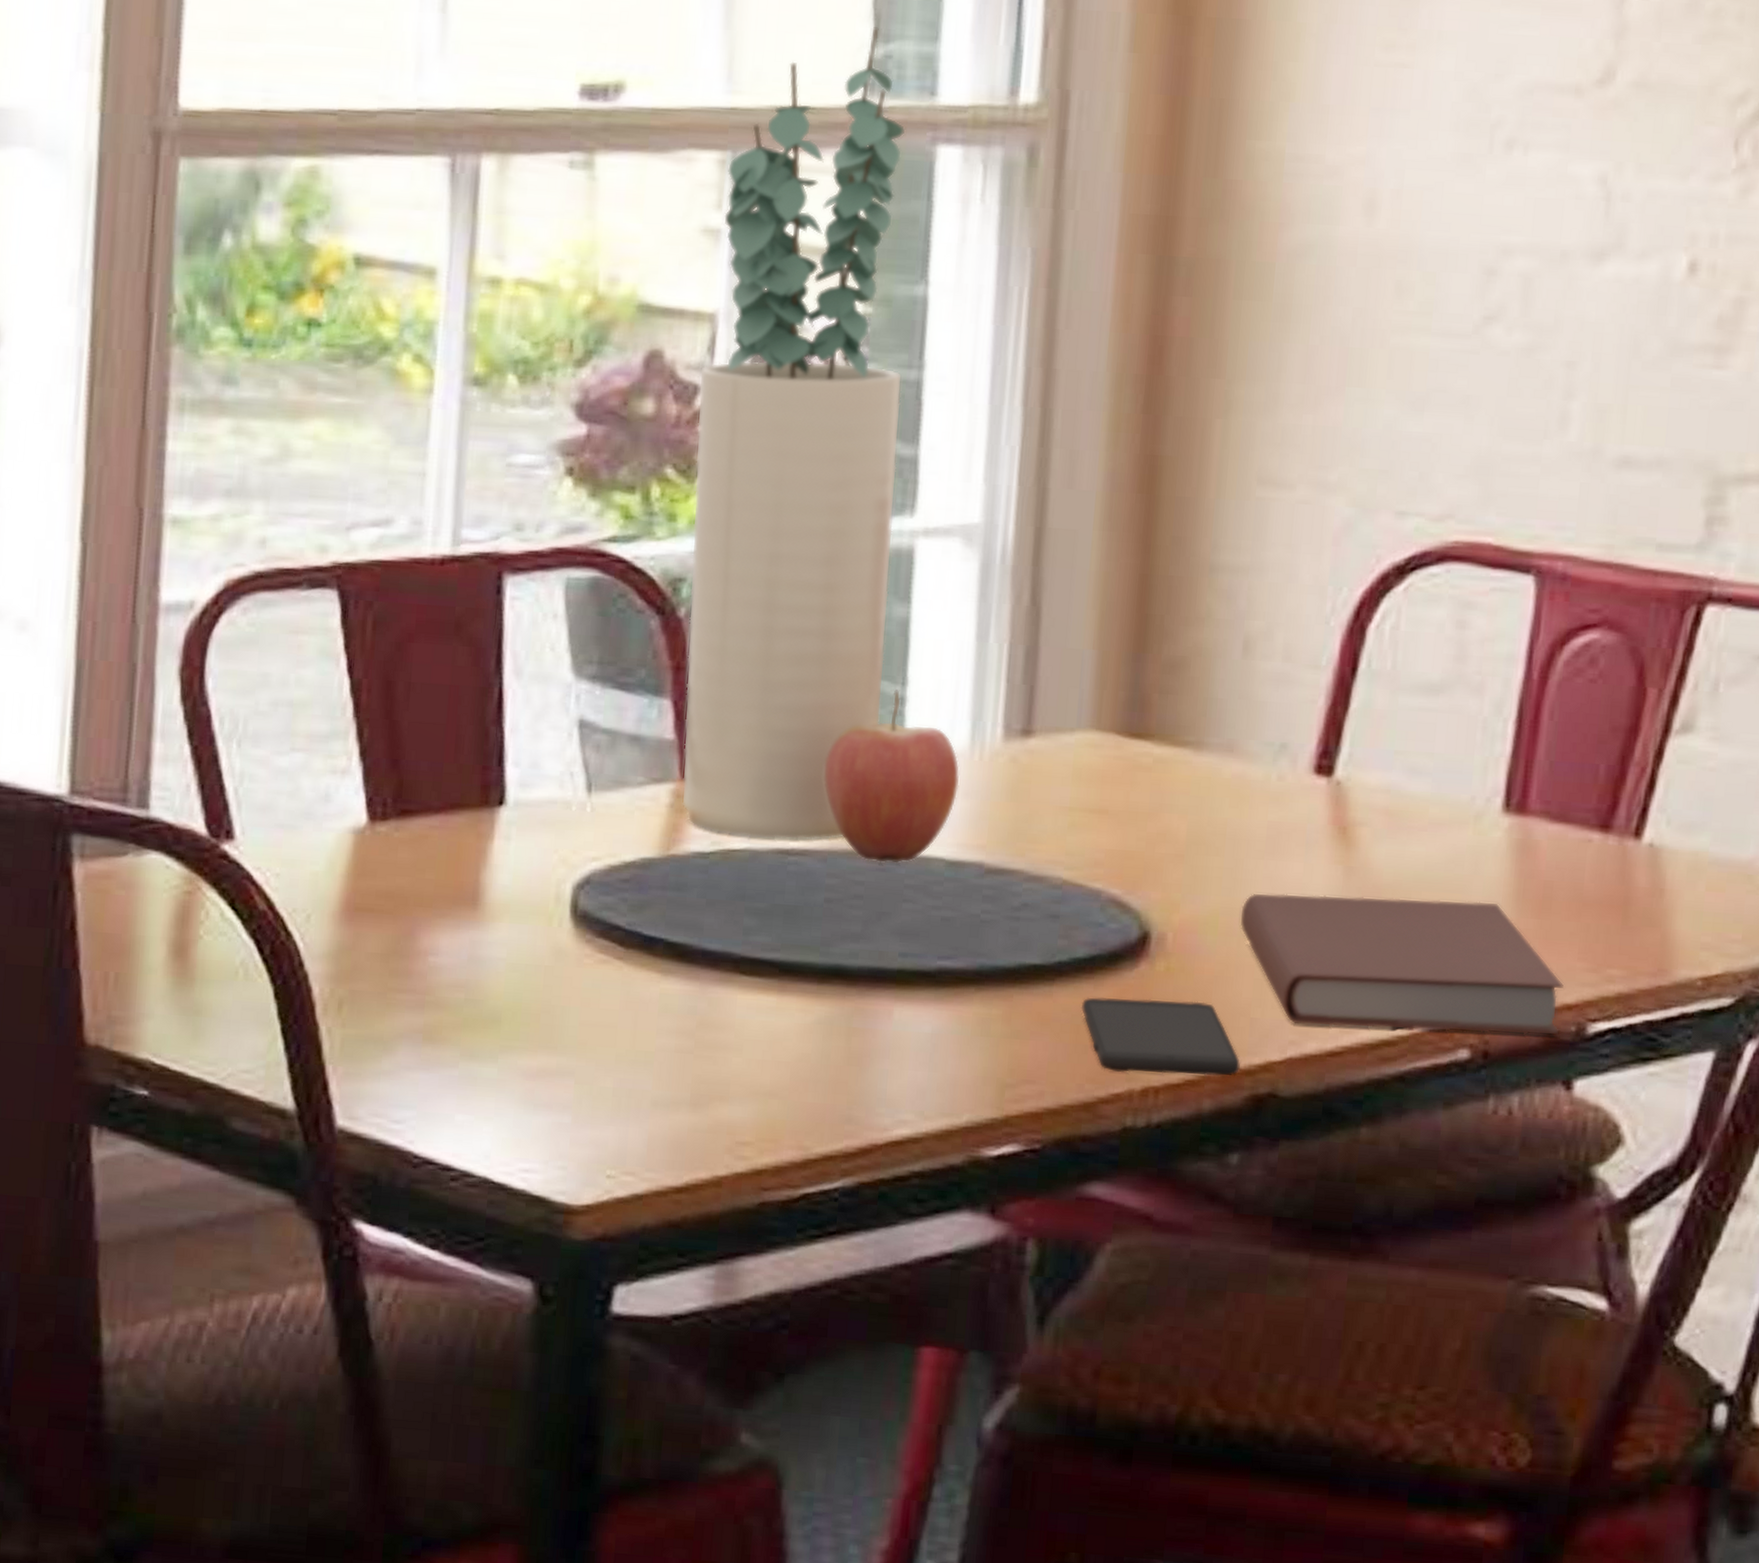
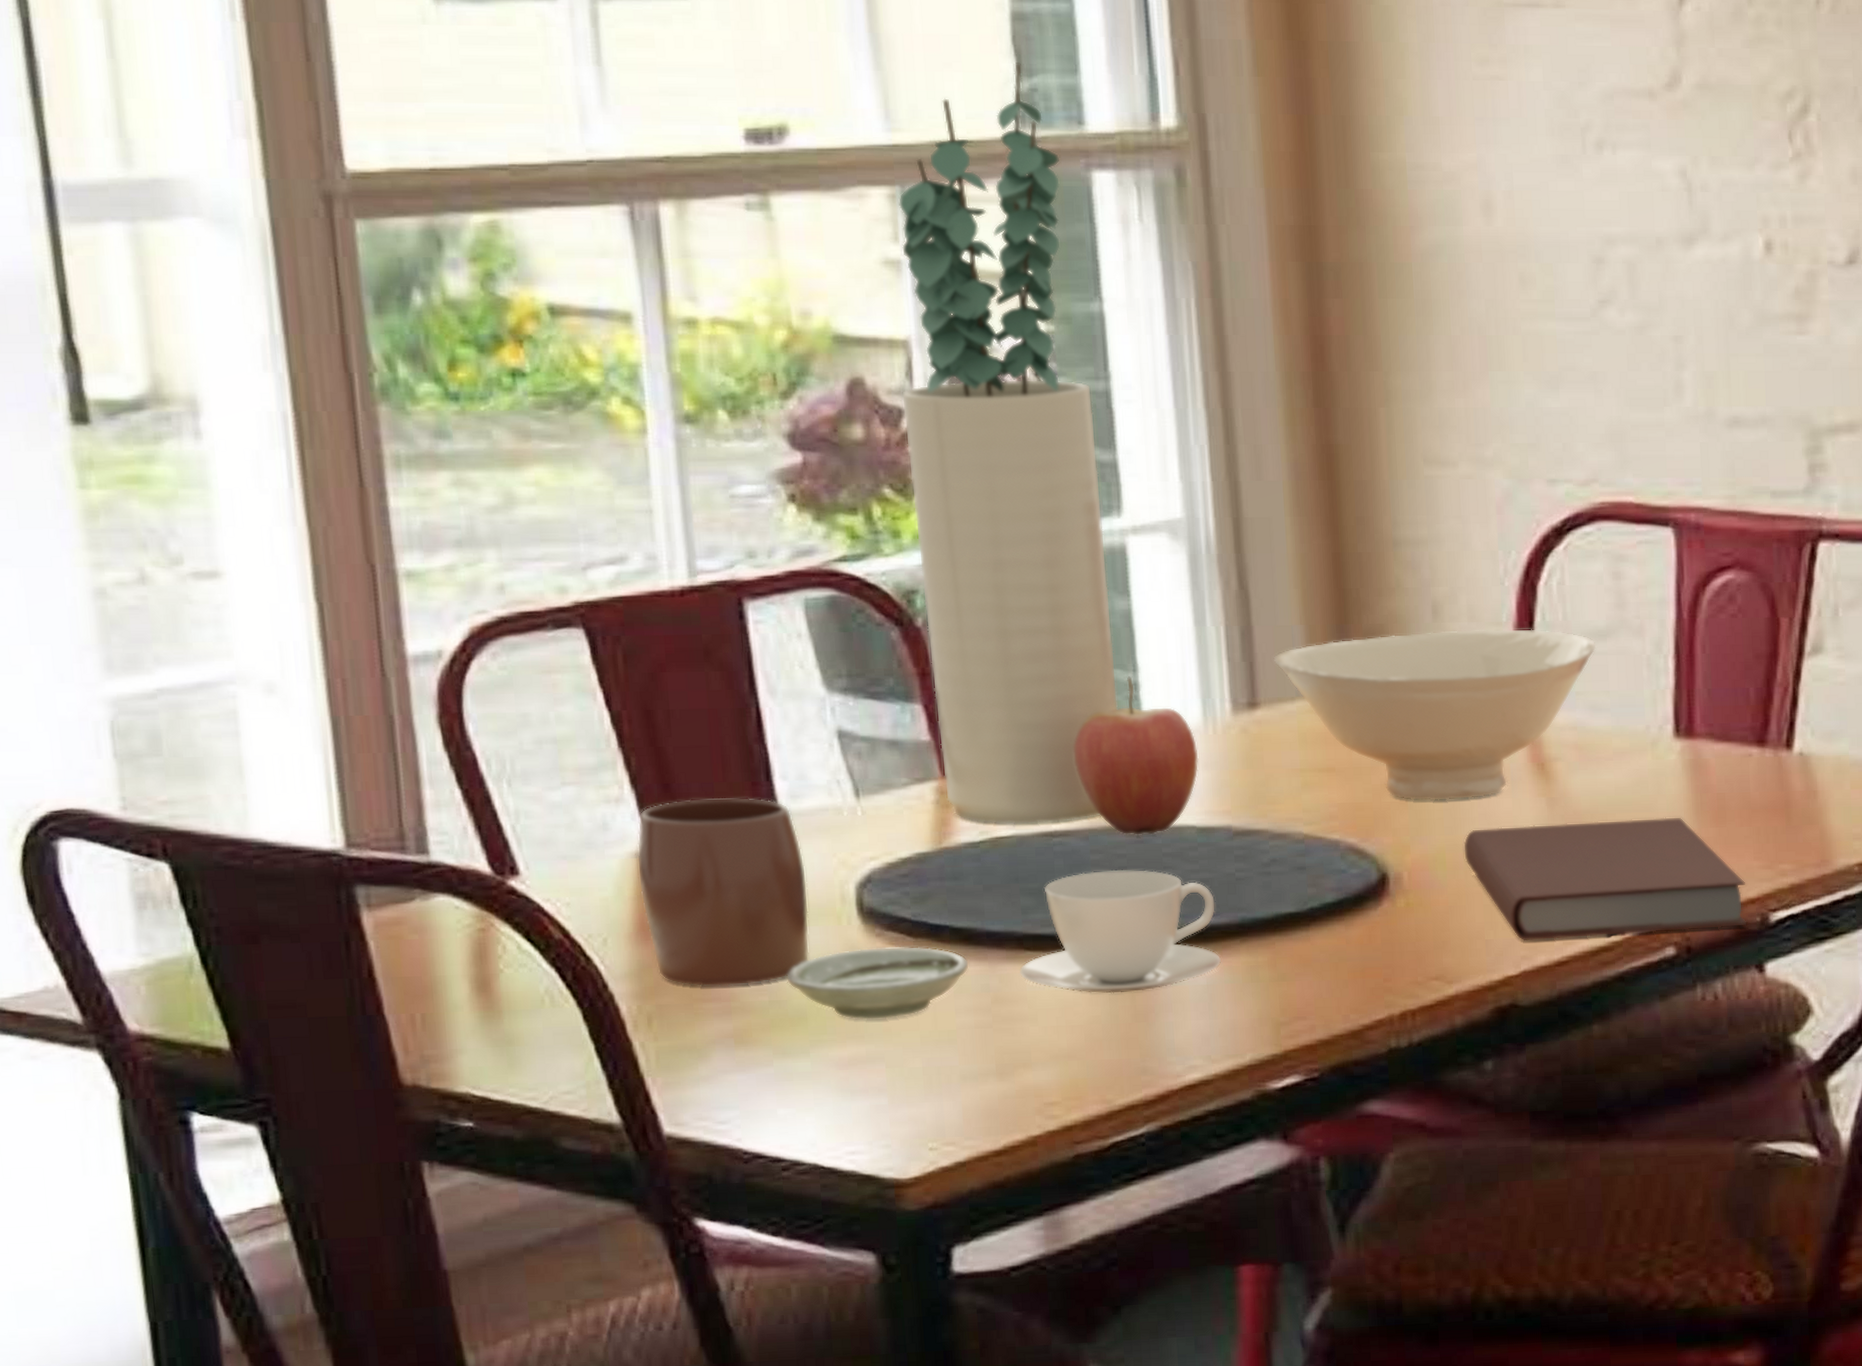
mug: none [351,777,525,979] -> present [636,797,810,987]
saucer: none [485,953,679,1032] -> present [785,946,969,1020]
teacup: none [730,896,954,1033] -> present [1019,870,1222,994]
bowl: none [1057,669,1427,859] -> present [1273,629,1597,801]
mobile phone: present [1080,997,1240,1076] -> none [1336,930,1482,1000]

